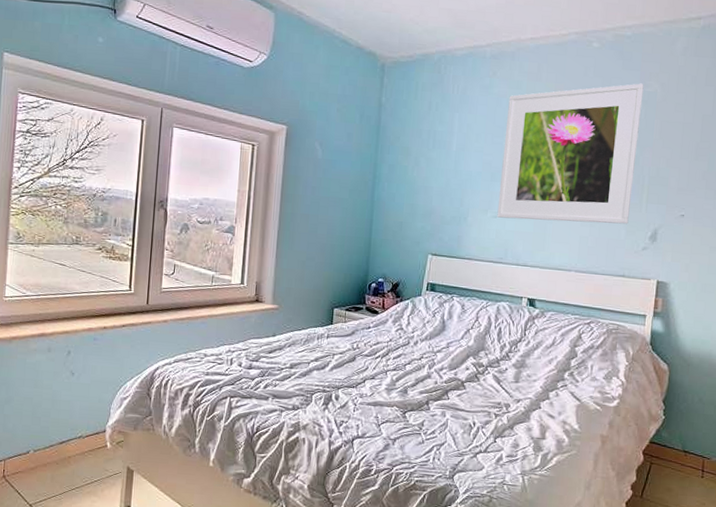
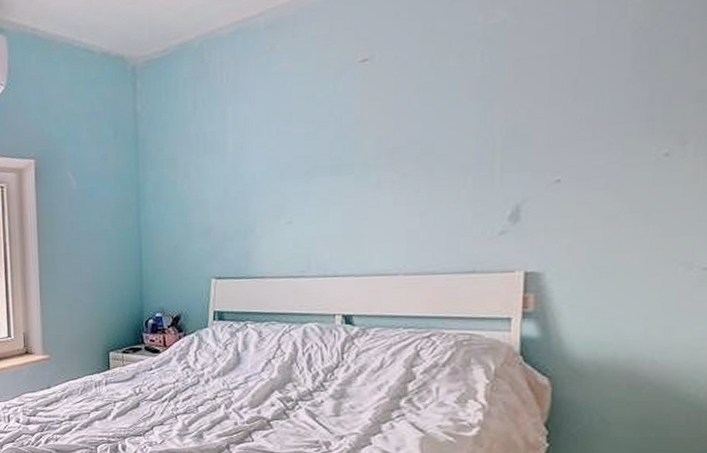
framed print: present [497,83,644,224] -> none [292,14,485,223]

